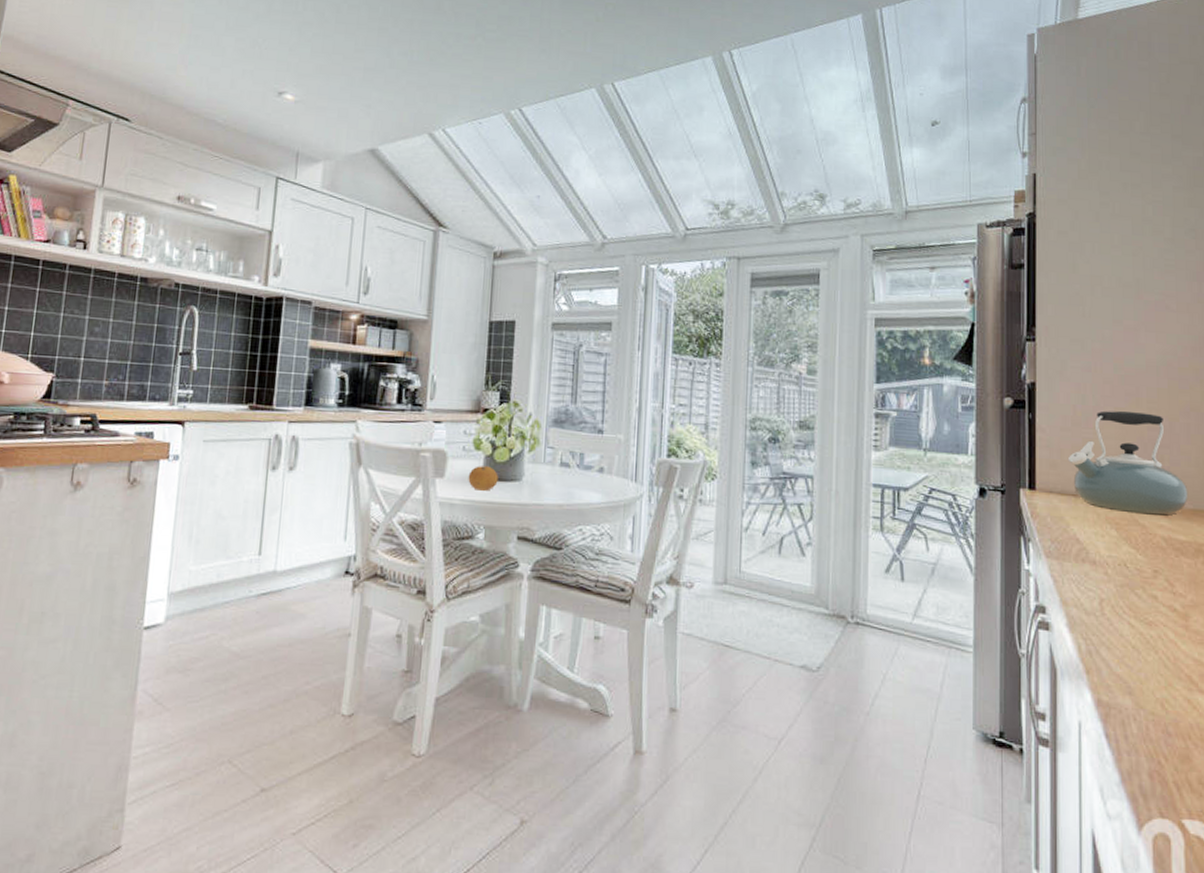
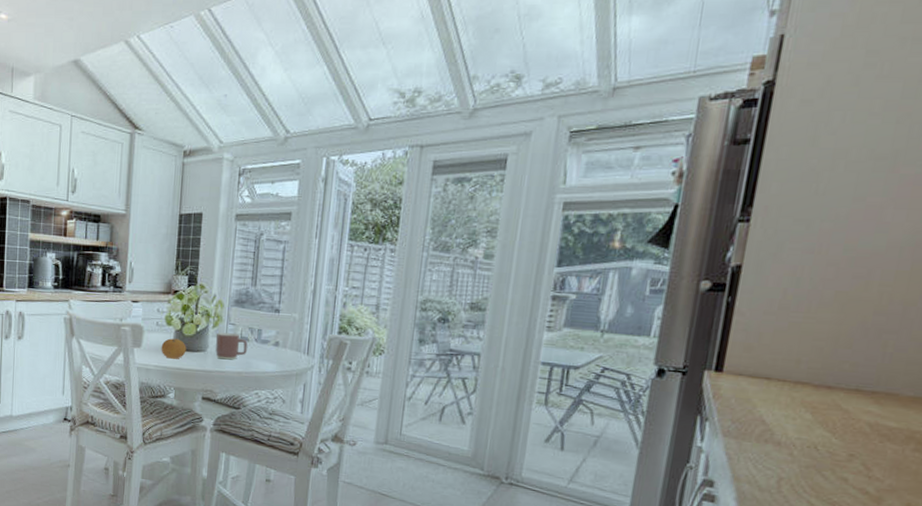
mug: none [532,458,569,490] -> present [215,332,248,360]
kettle: present [1069,411,1189,516] -> none [767,294,912,402]

